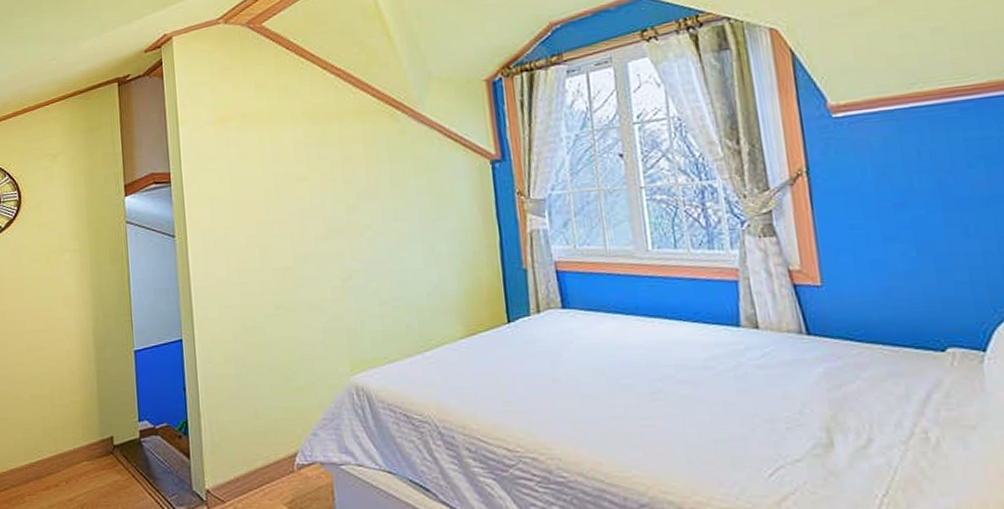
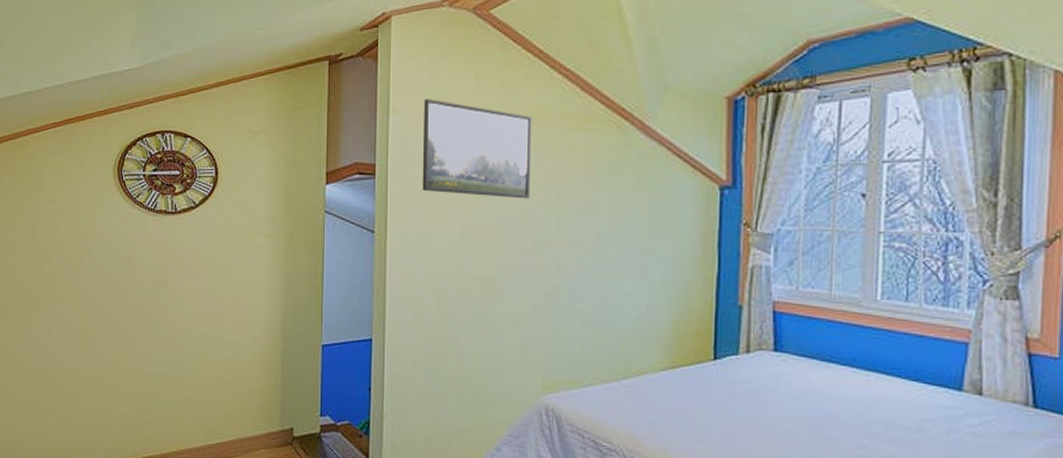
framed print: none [210,107,318,194] -> present [422,98,531,199]

